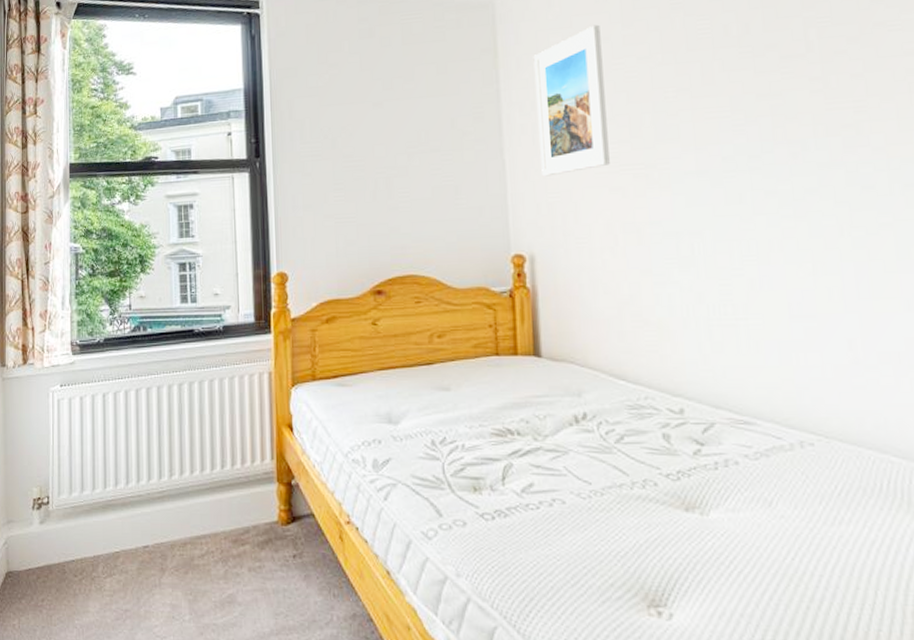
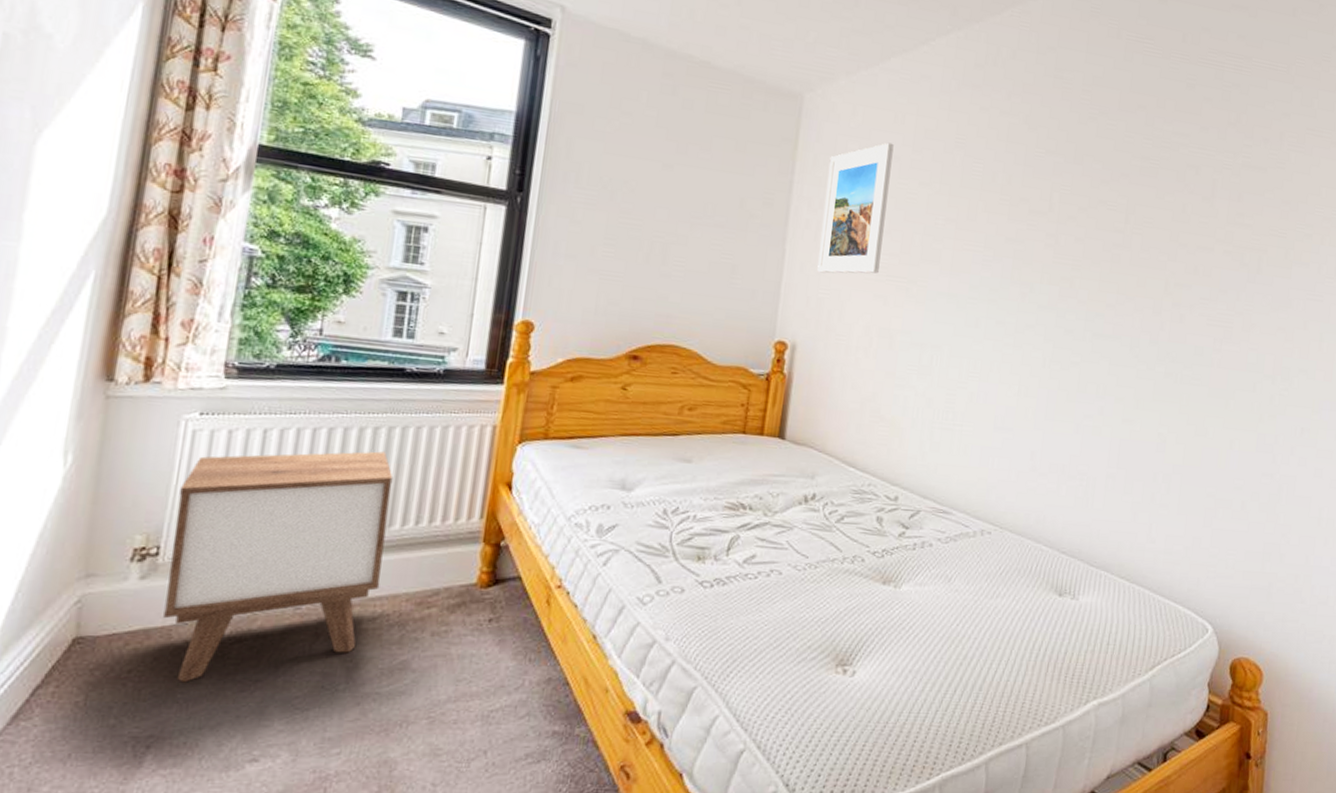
nightstand: none [56,405,203,611] -> present [163,451,393,683]

